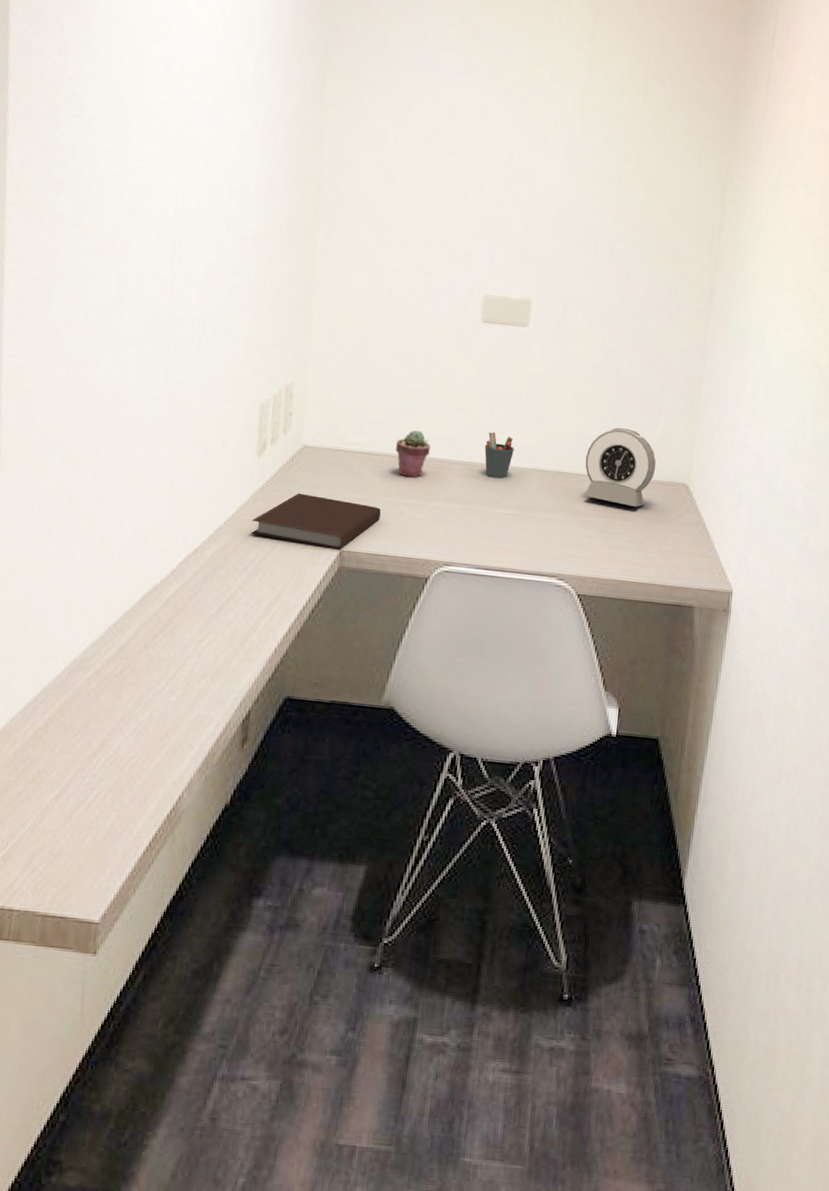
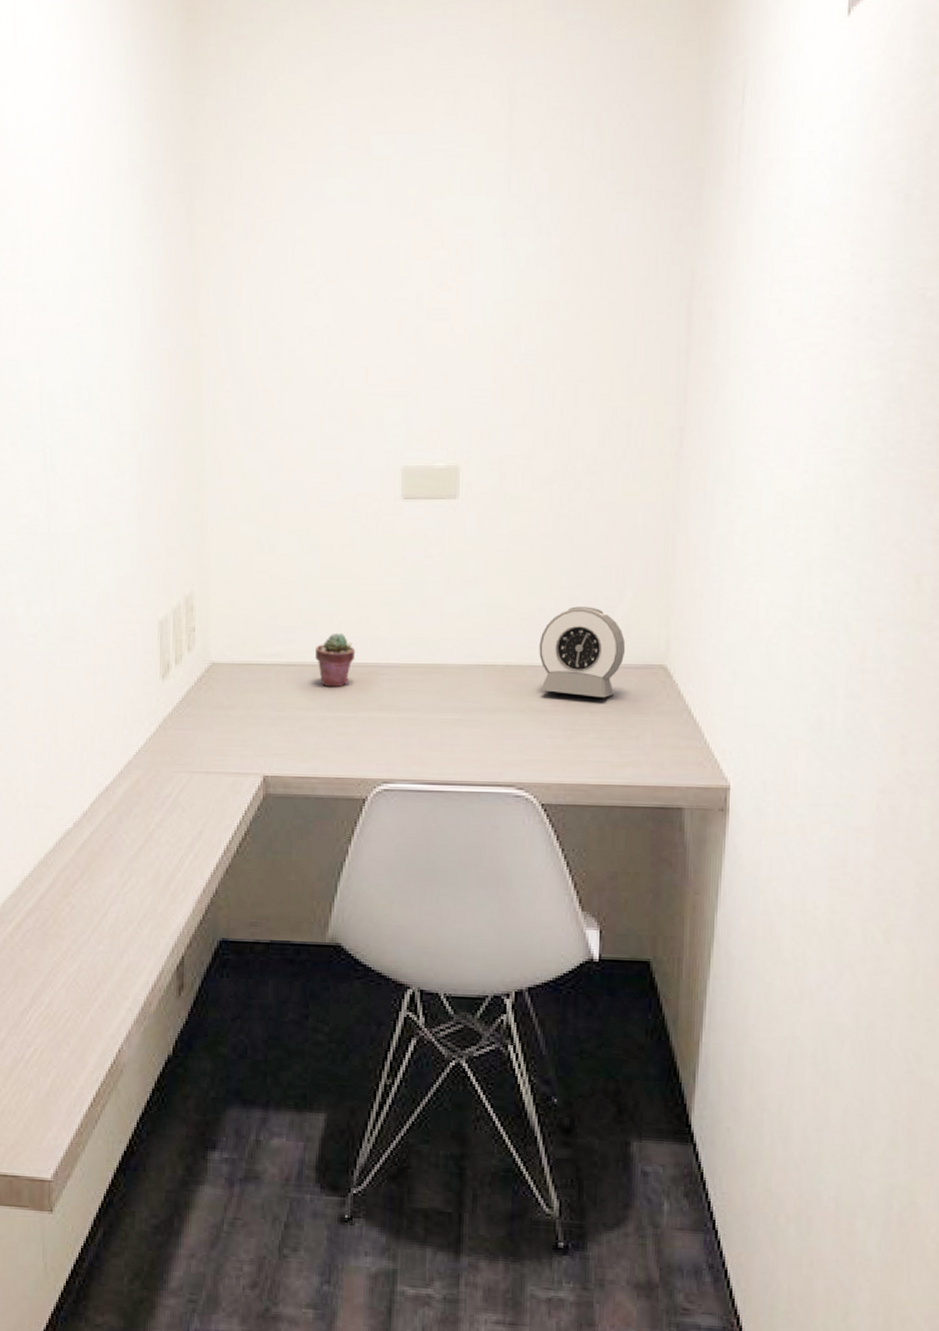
notebook: present [251,493,381,550] -> none [163,716,305,776]
pen holder: present [484,431,514,479] -> none [417,626,453,679]

